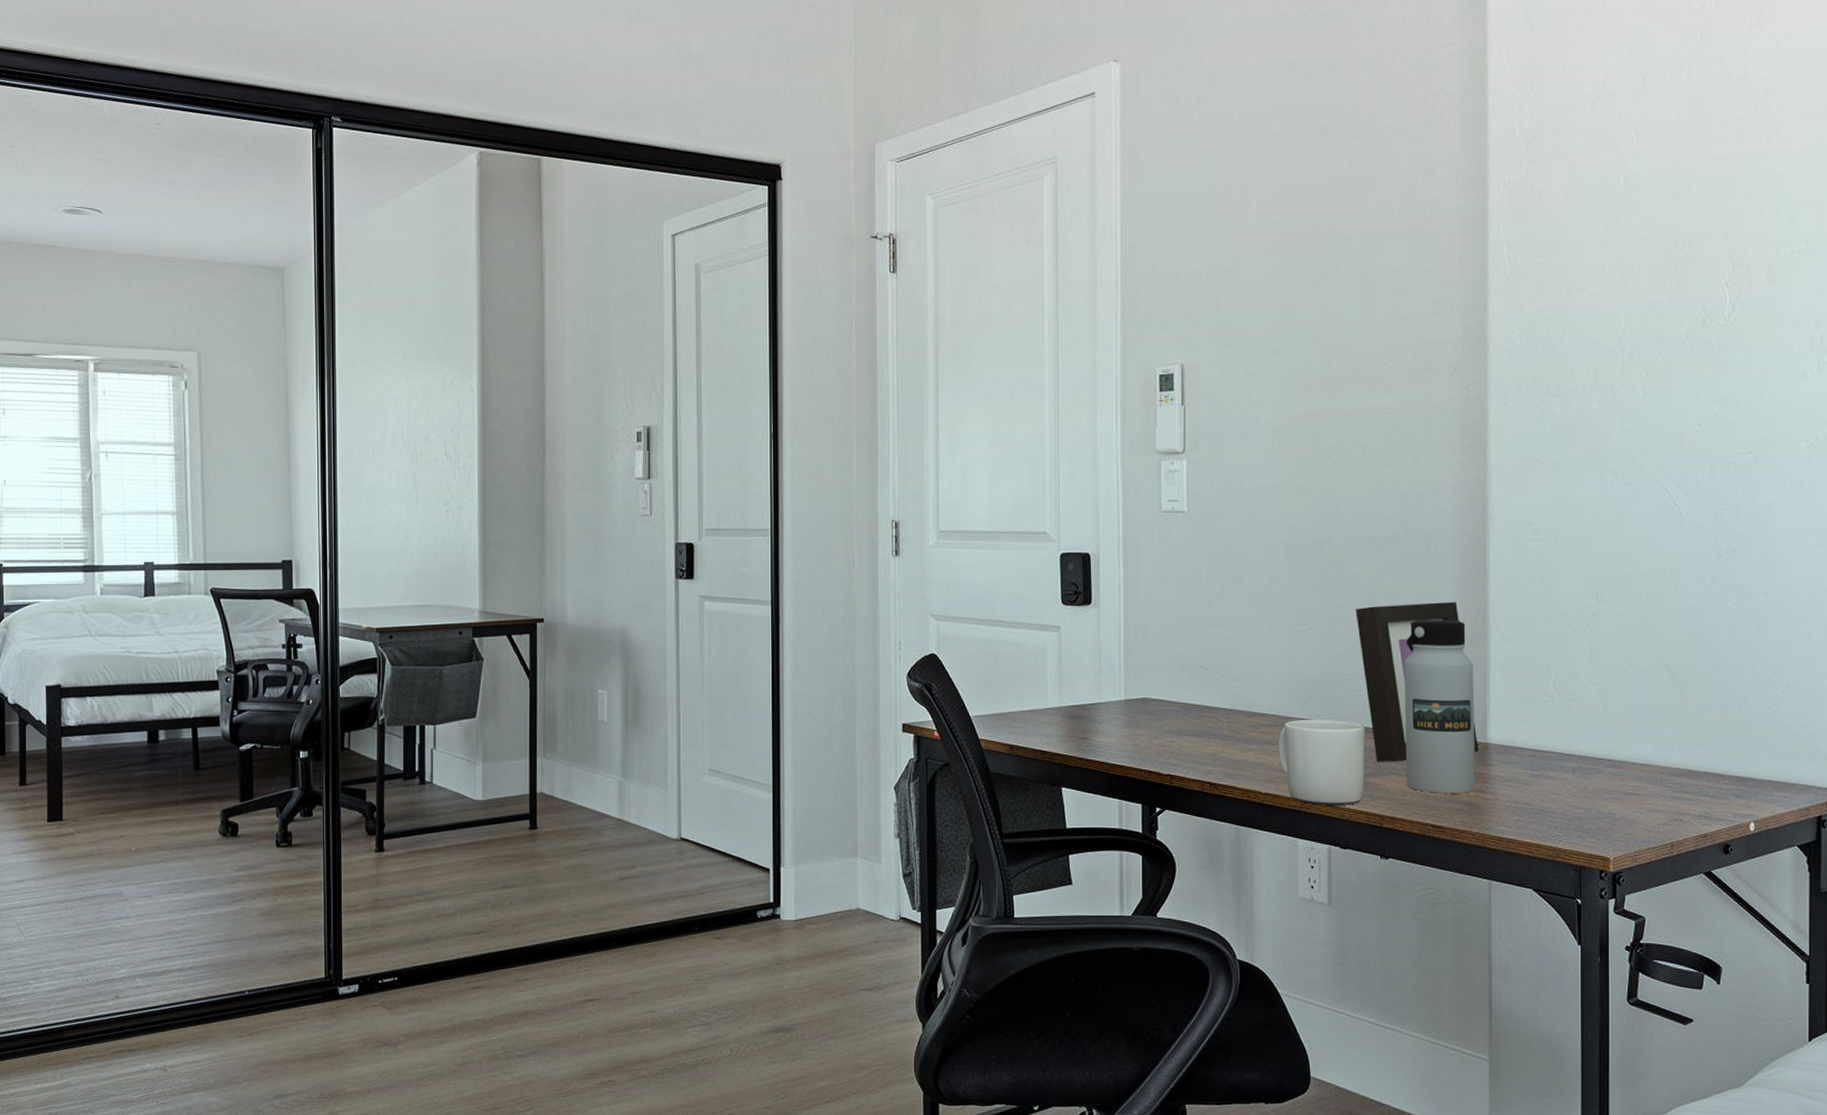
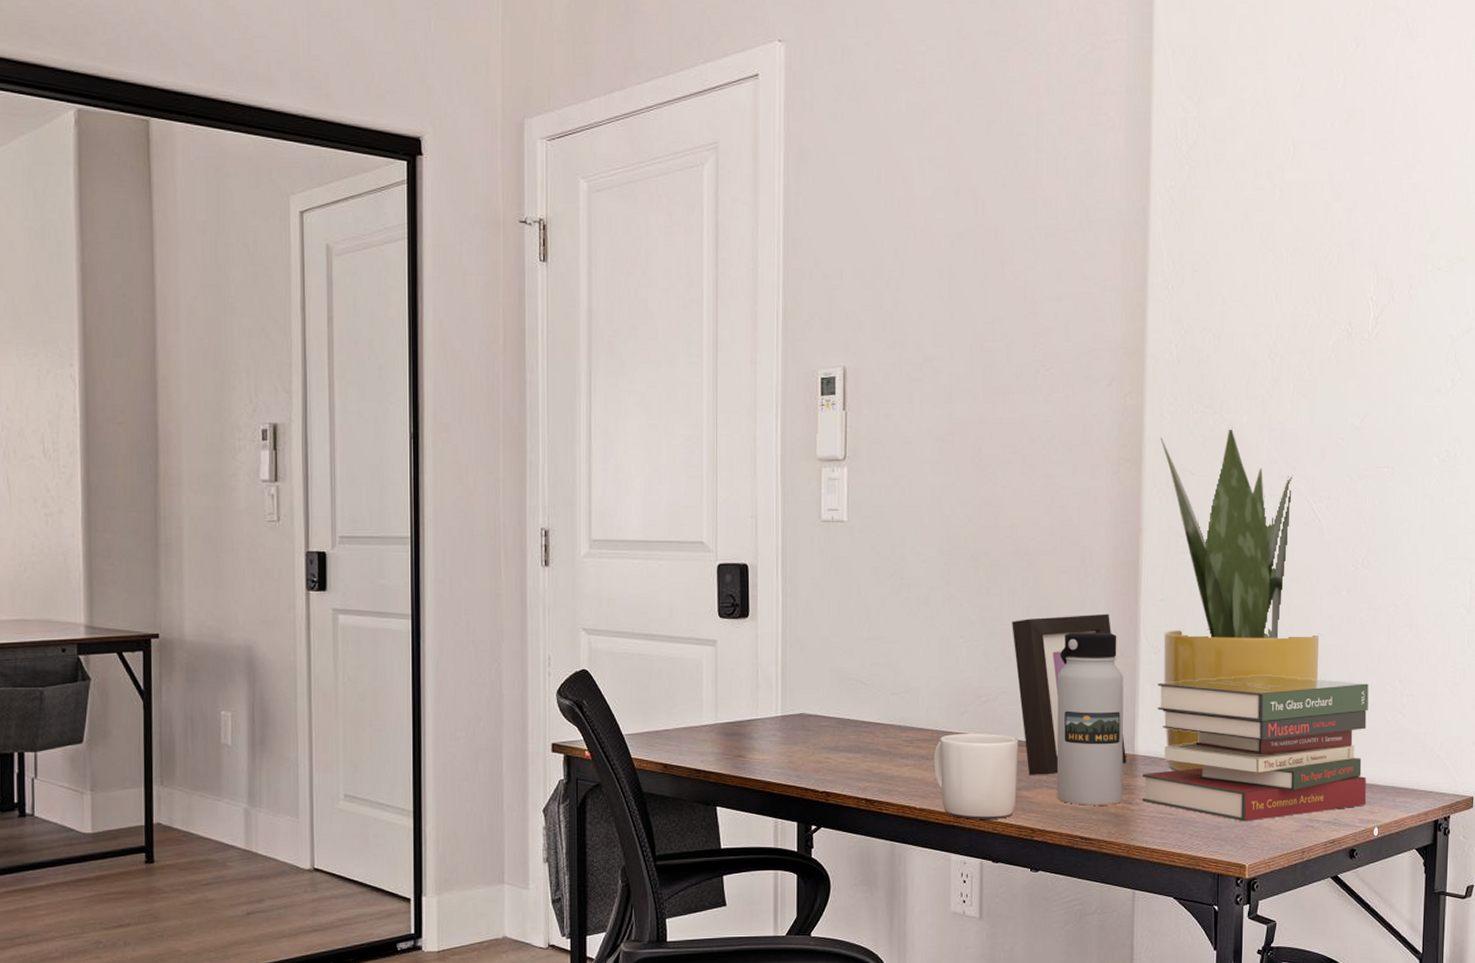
books: none [1495,663,1741,813] -> present [1141,674,1369,822]
planter: none [1505,415,1686,760] -> present [1160,427,1321,771]

